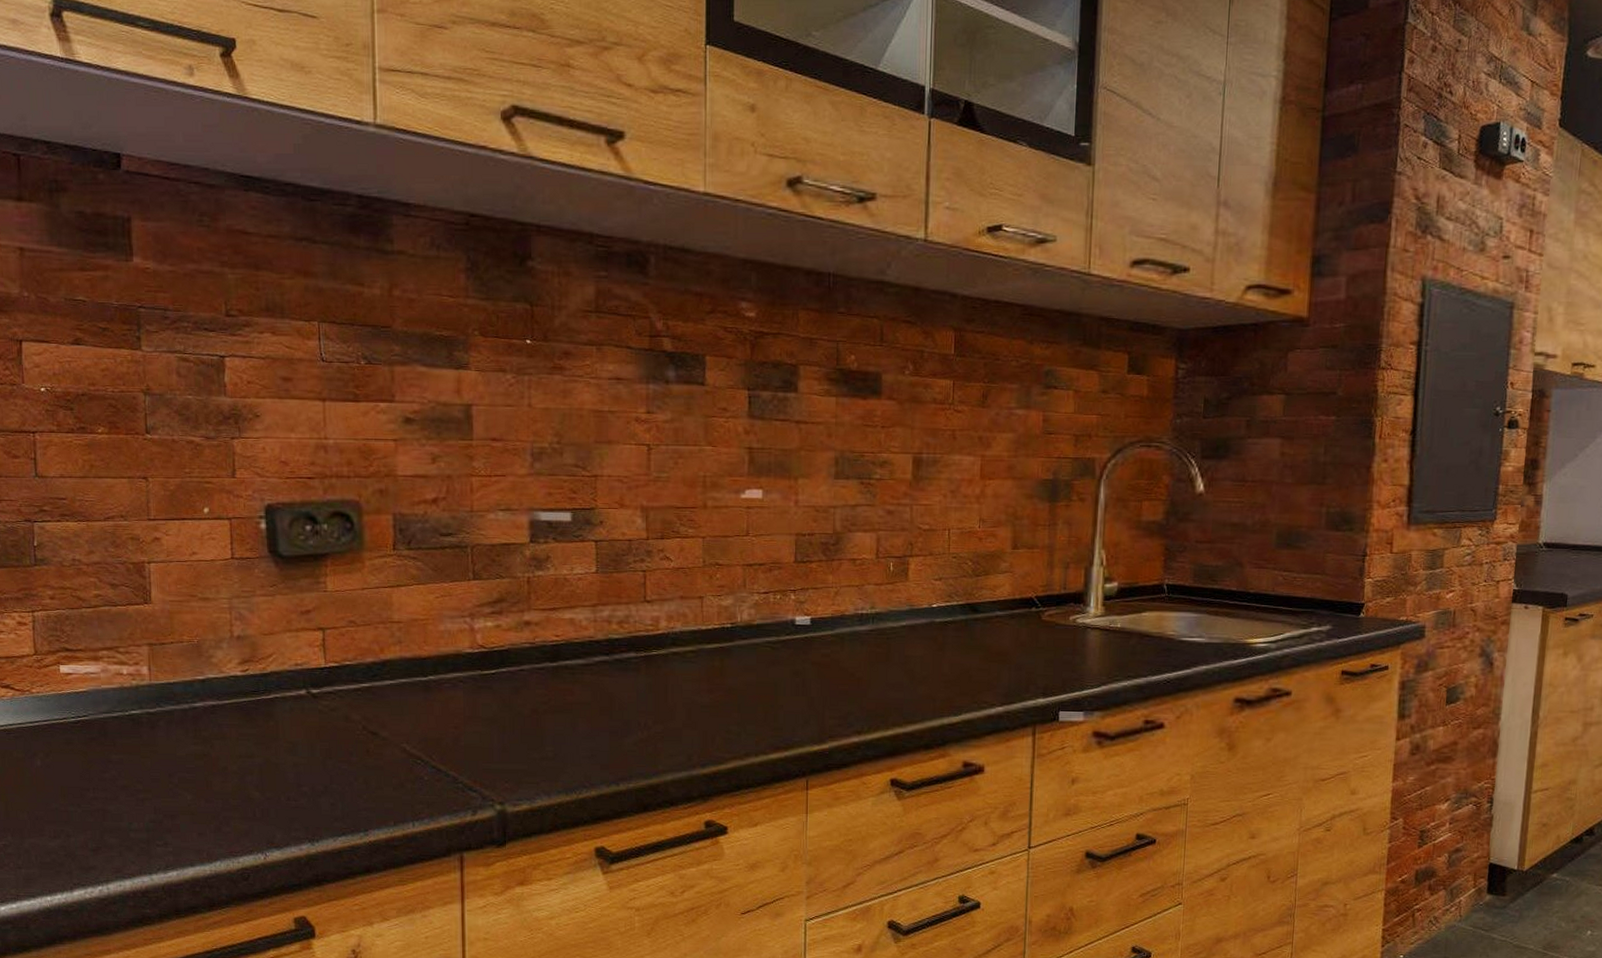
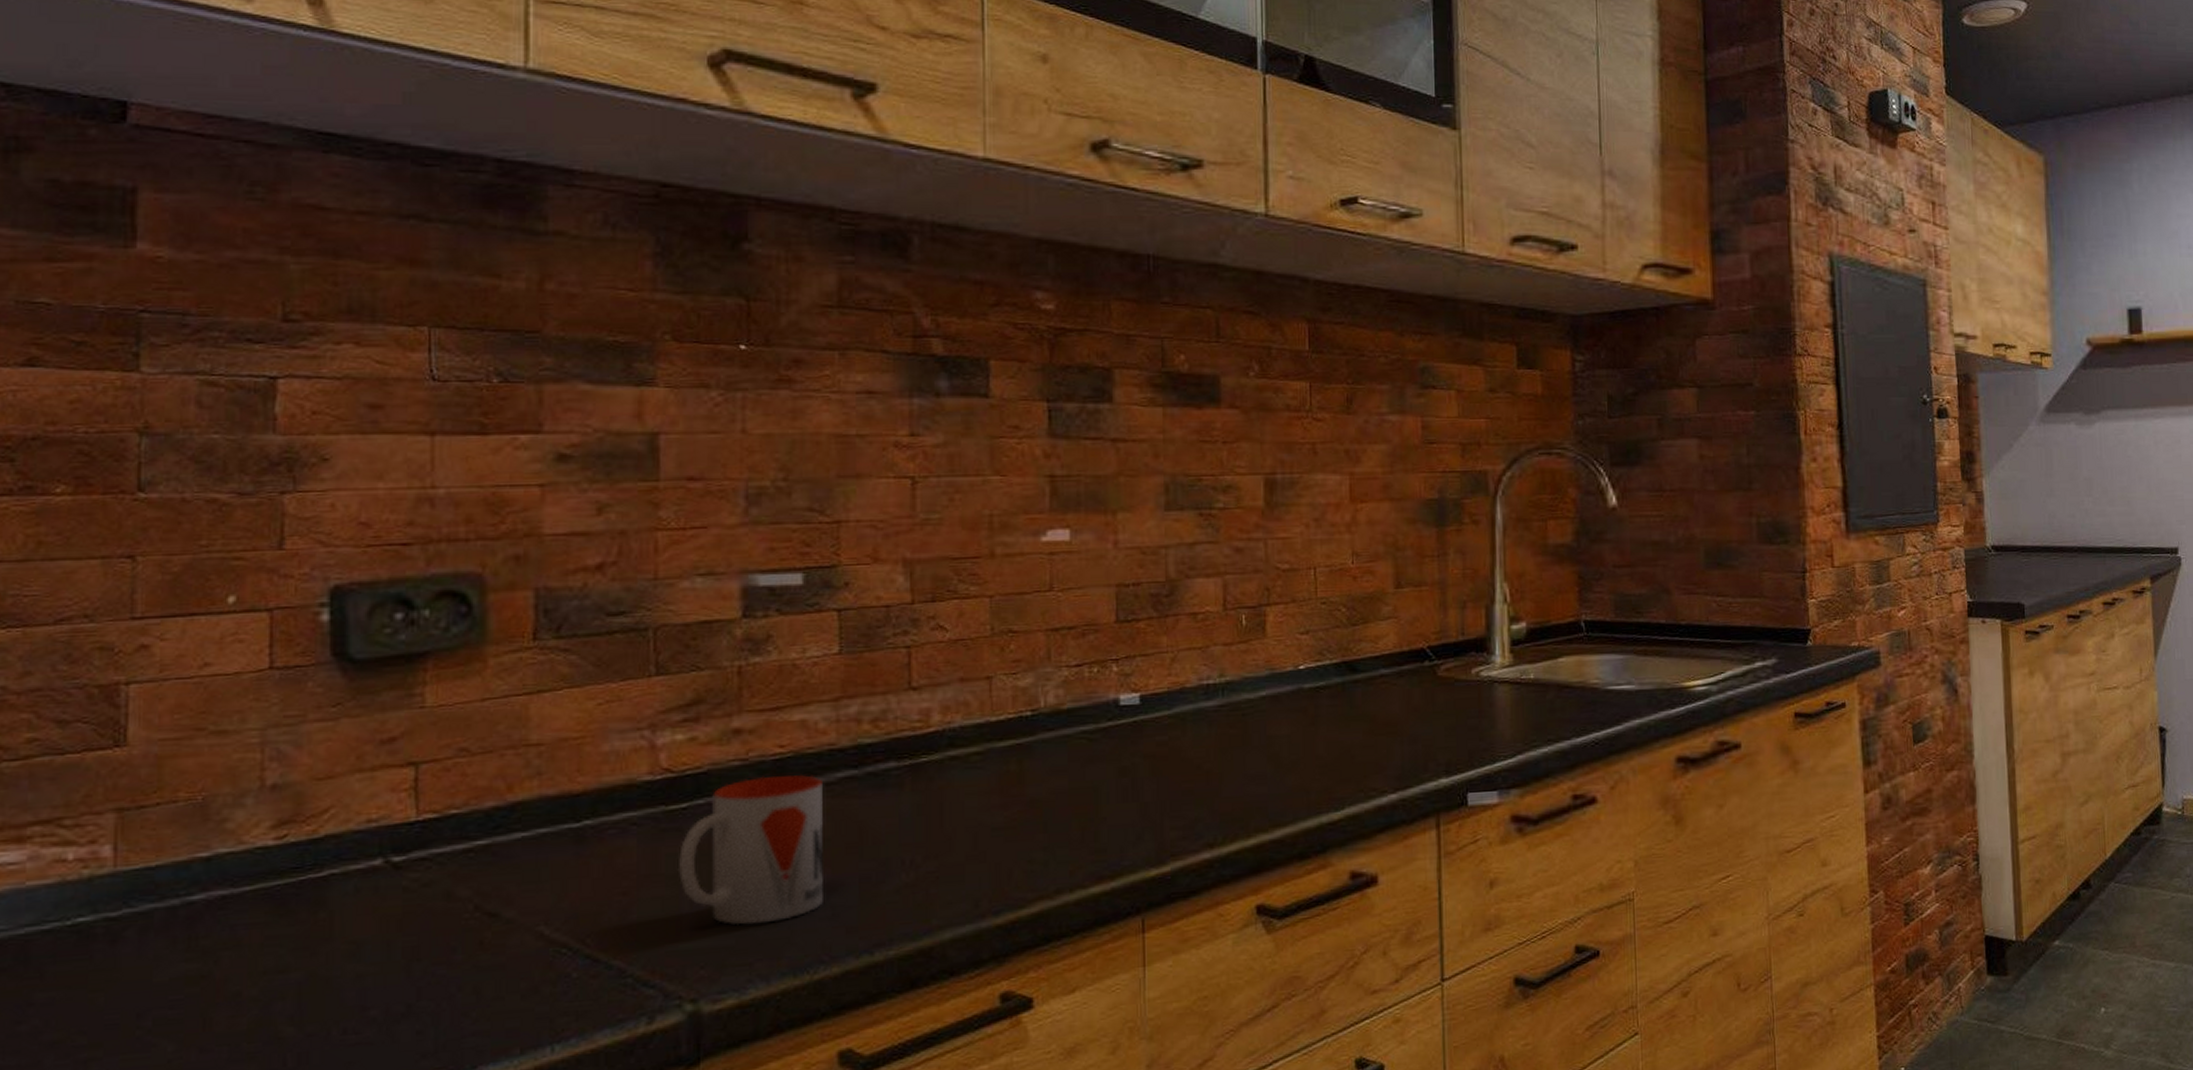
mug: none [489,656,585,757] -> present [677,775,823,926]

